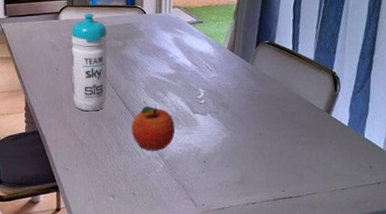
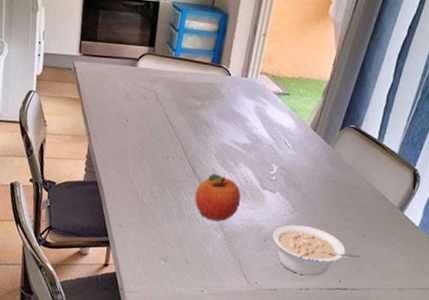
water bottle: present [71,13,107,112] -> none [138,65,186,171]
legume: none [211,141,298,191] -> present [272,224,360,277]

